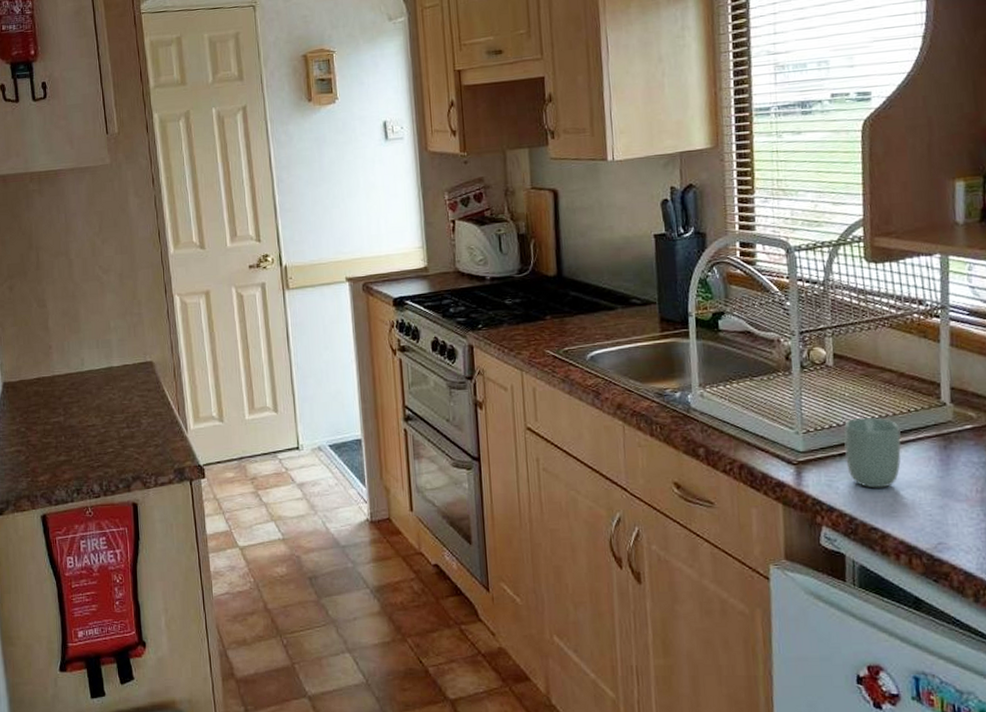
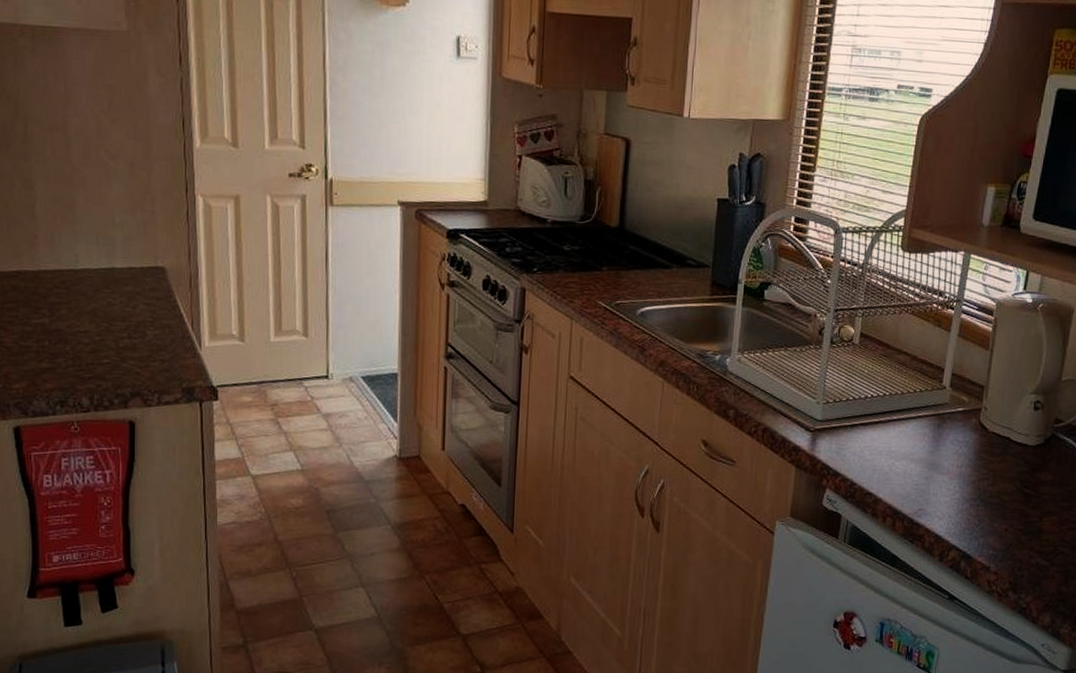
cup: present [843,417,901,489] -> none [855,394,905,458]

